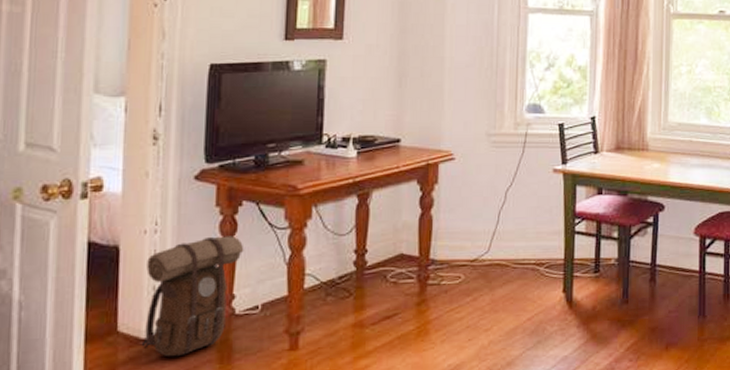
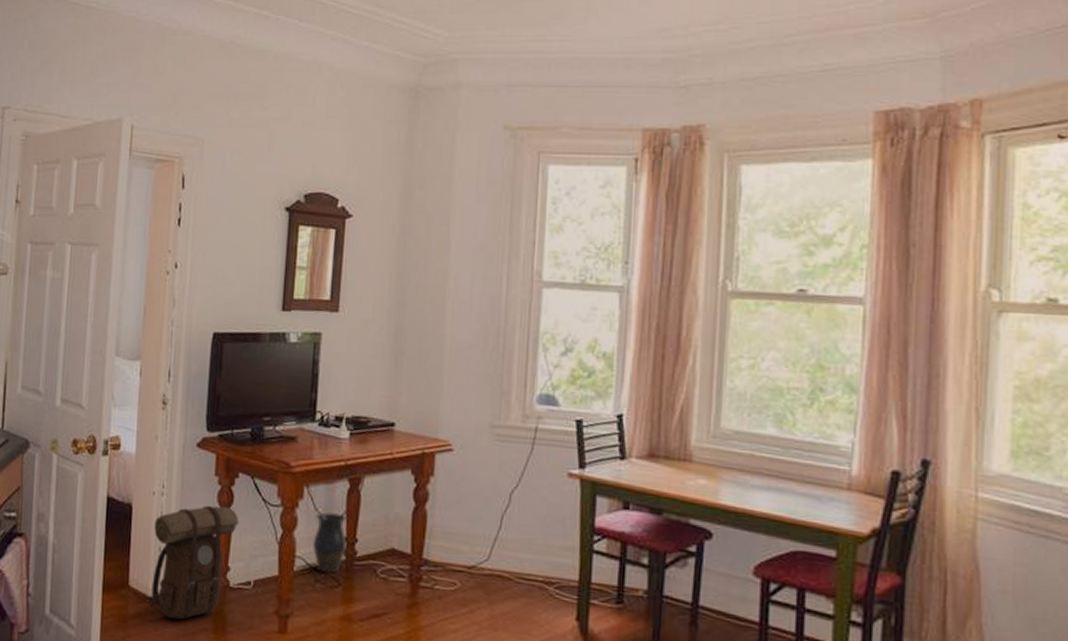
vase: none [323,228,357,287] -> present [313,512,347,574]

